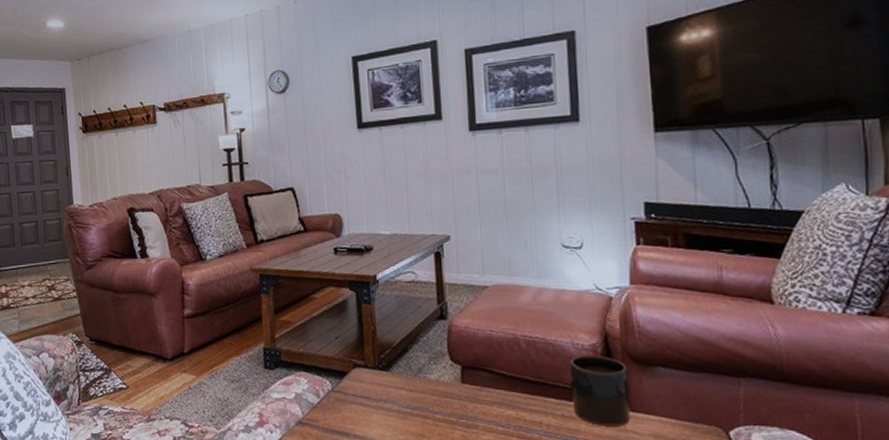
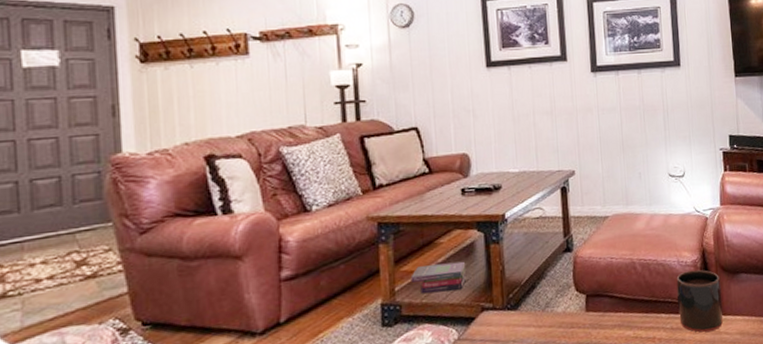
books: none [288,317,339,344] -> present [410,261,467,294]

